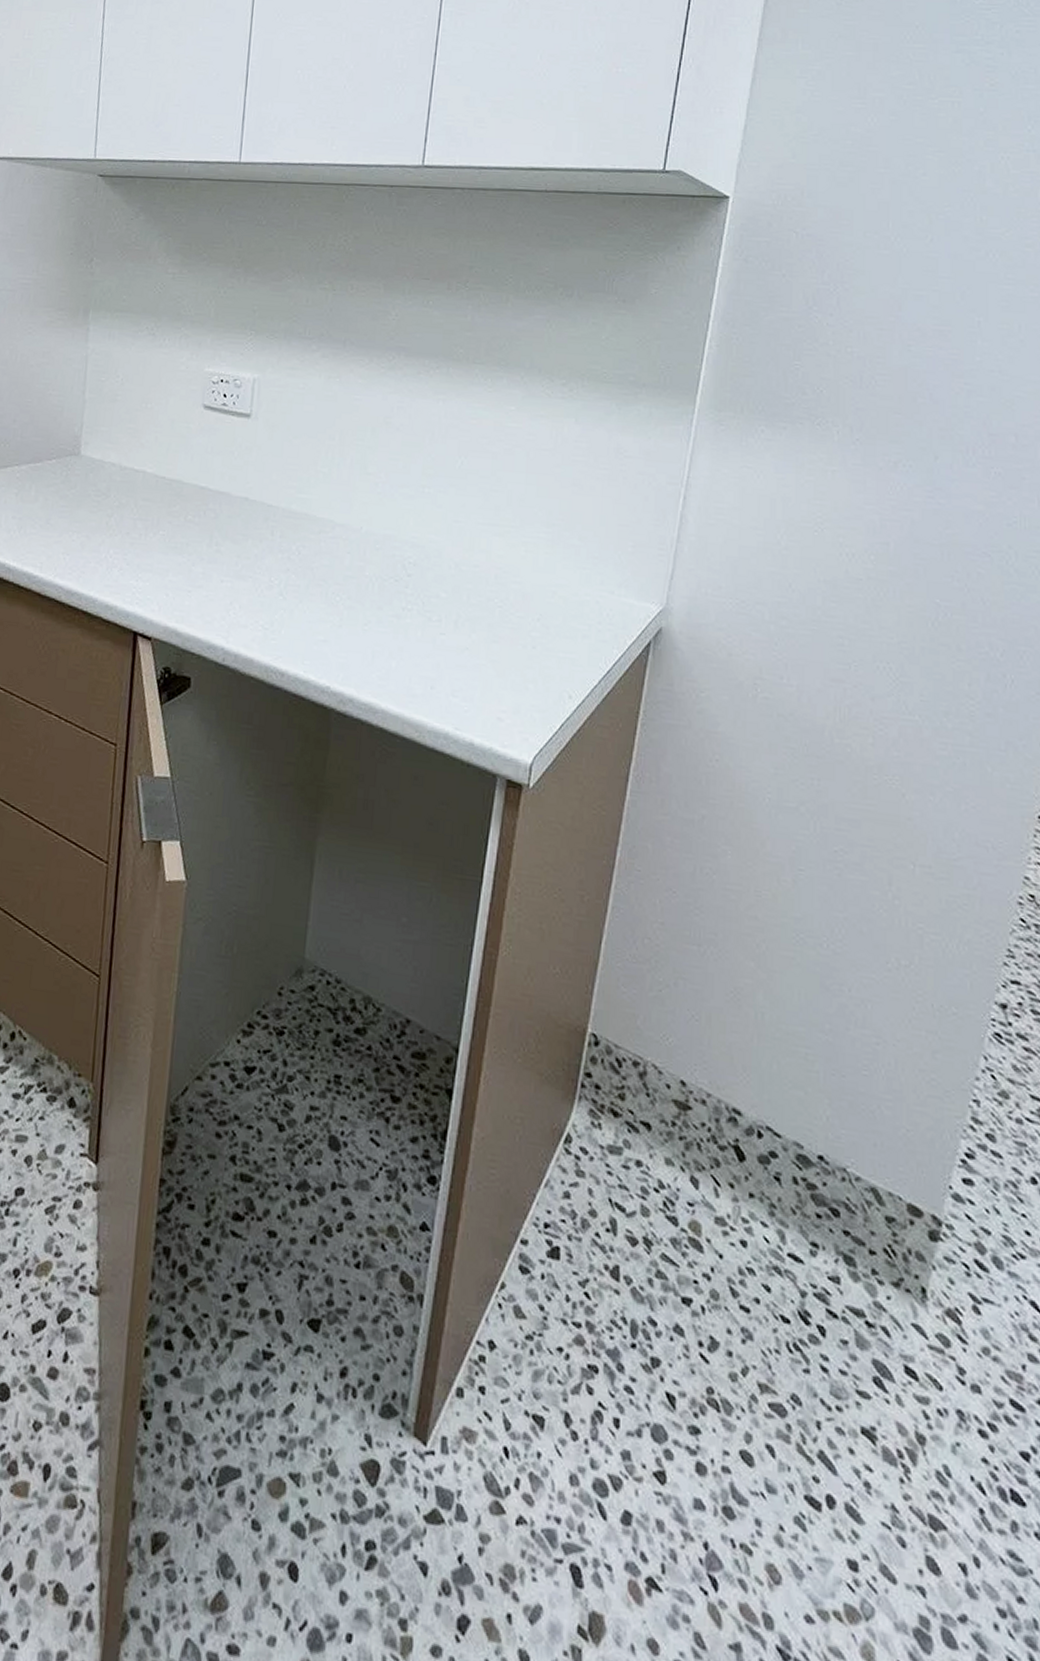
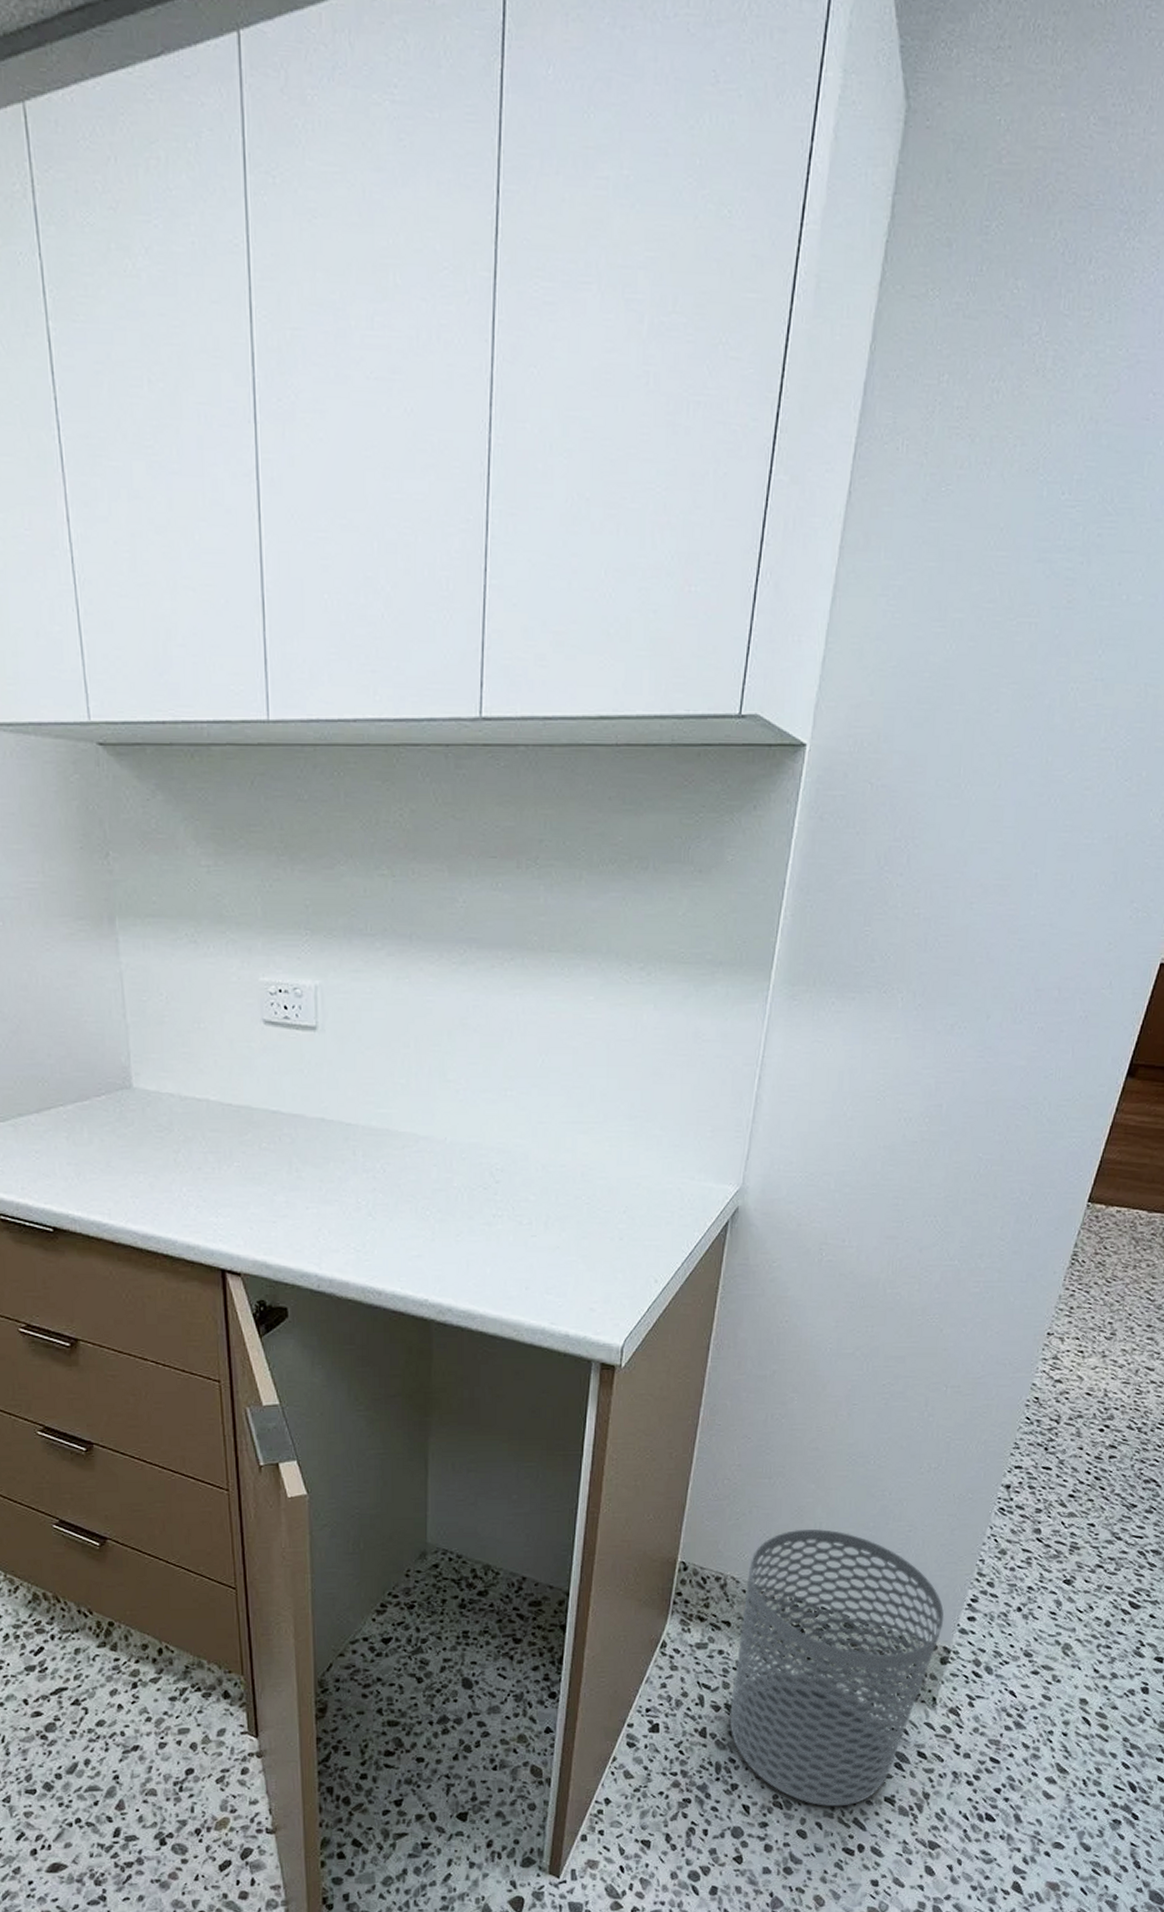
waste bin: none [649,1016,930,1430] -> present [729,1528,944,1807]

